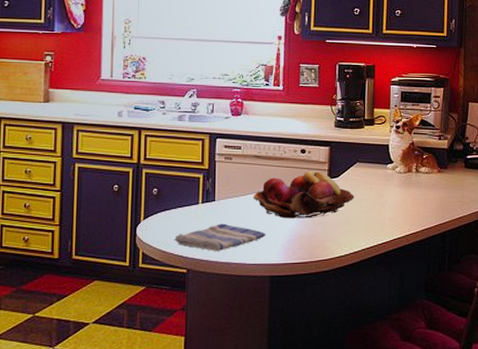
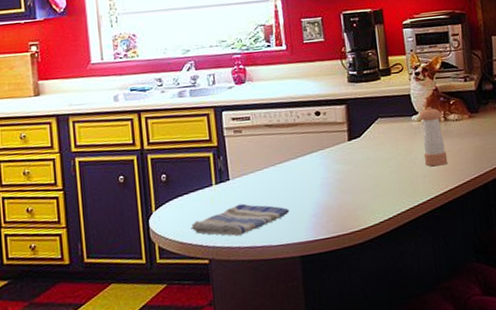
fruit basket: present [253,170,354,219] -> none [270,133,381,190]
pepper shaker: none [393,157,414,211] -> present [419,106,448,167]

